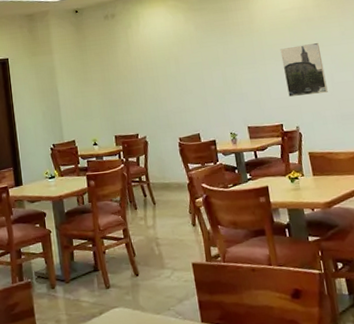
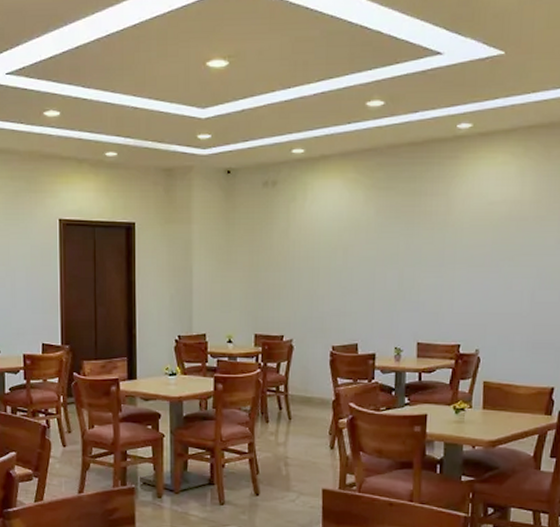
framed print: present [280,42,328,98] -> none [475,249,527,314]

